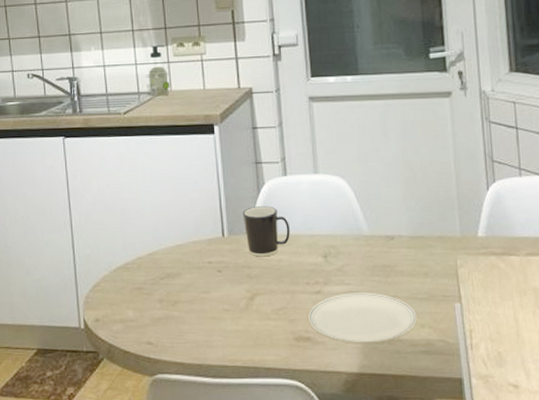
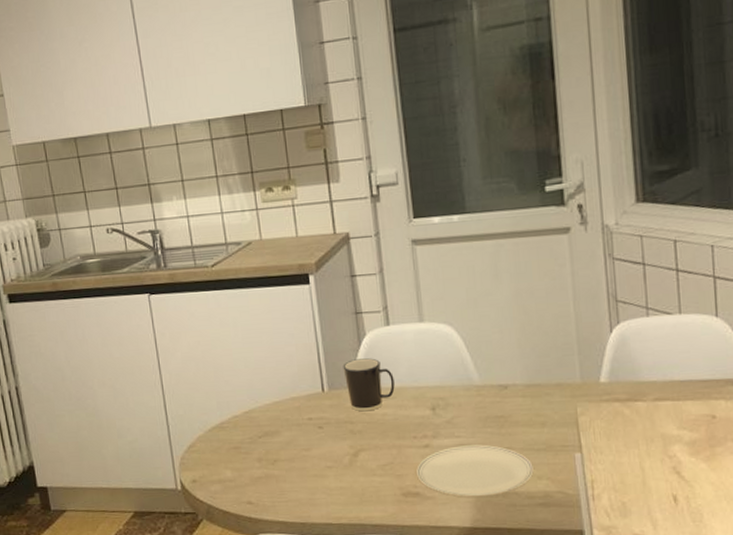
soap dispenser: present [145,45,170,97] -> none [232,190,260,248]

